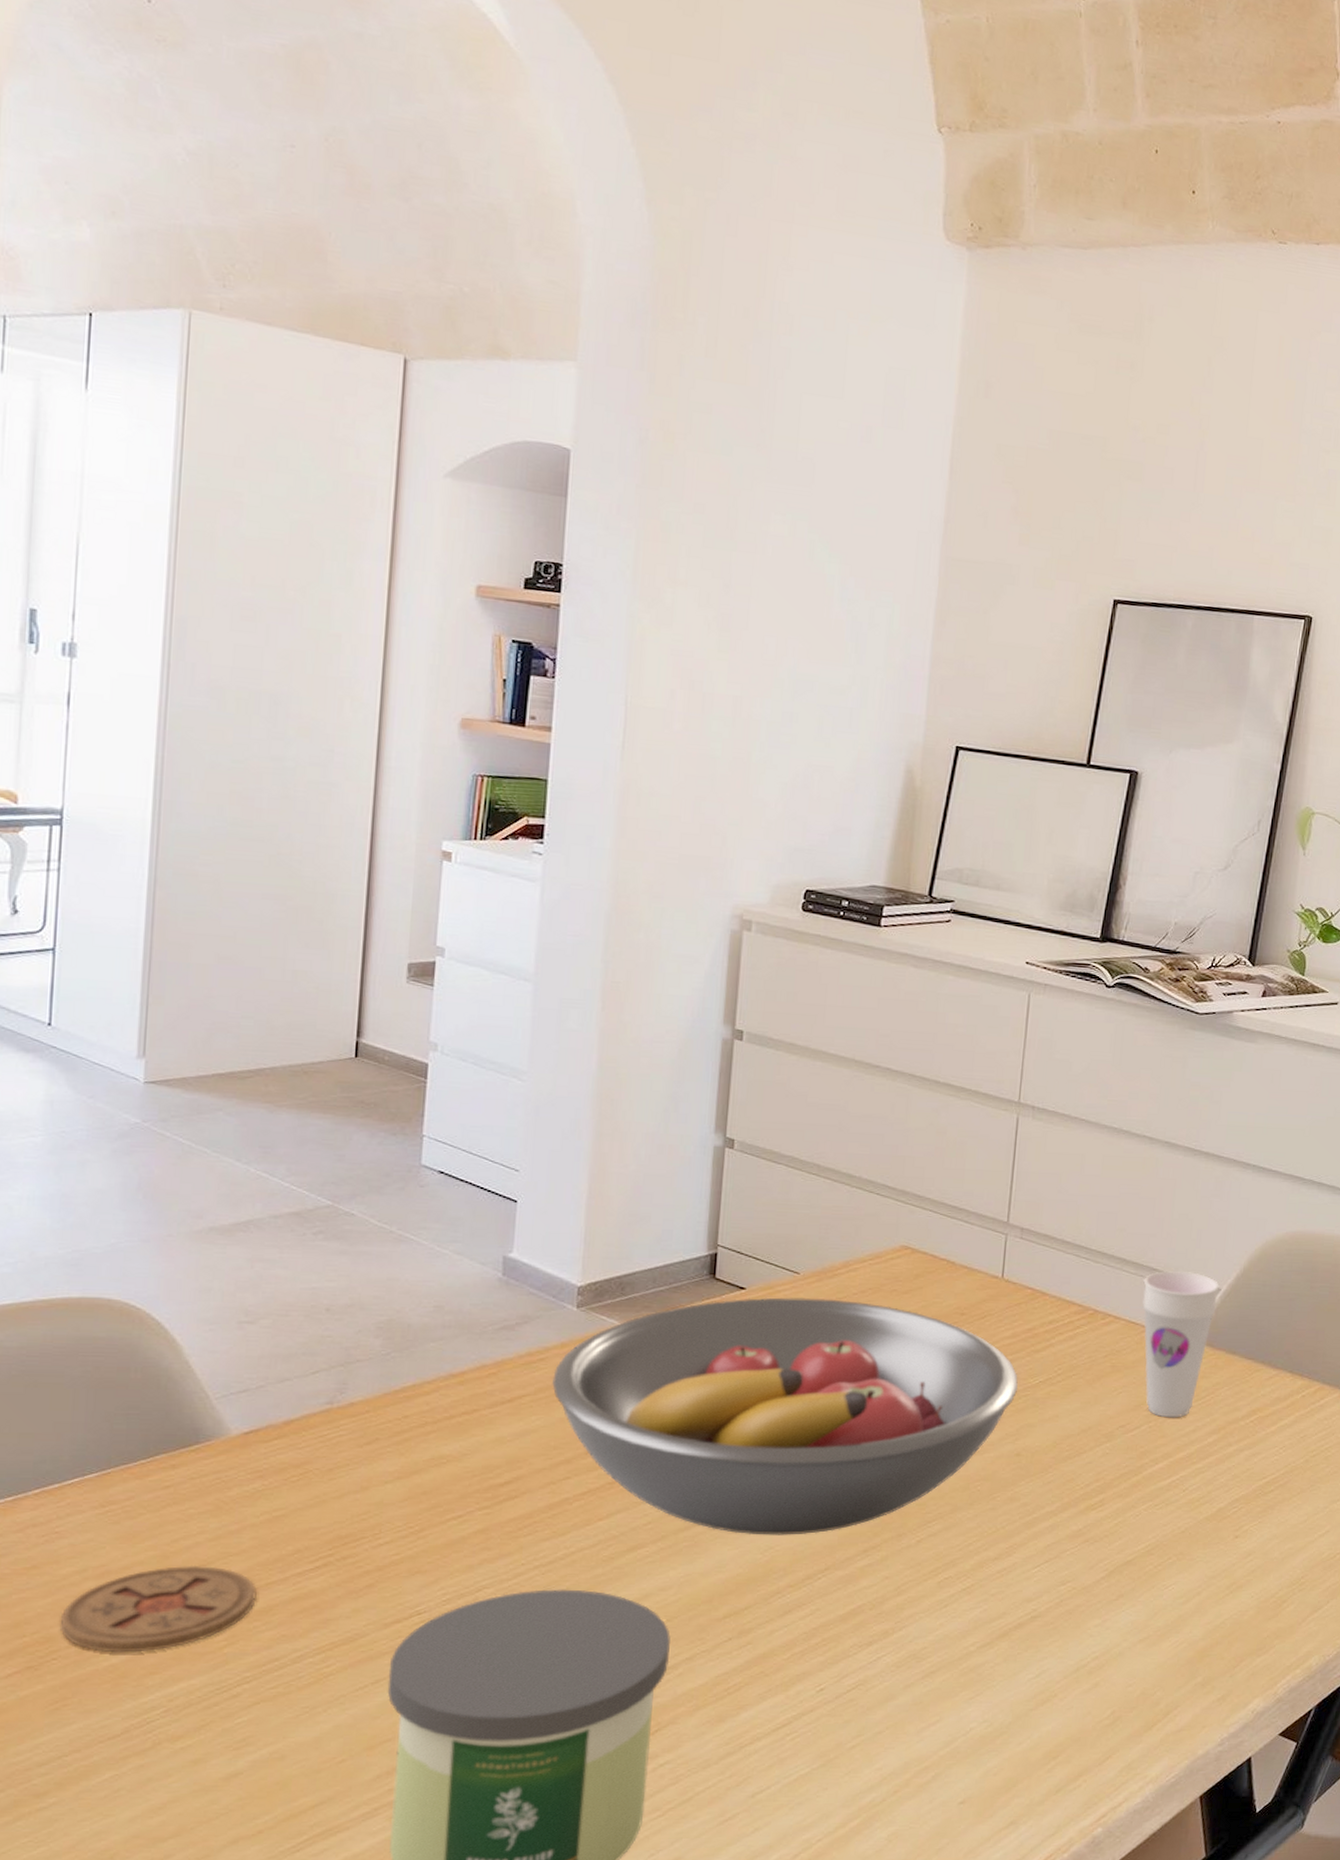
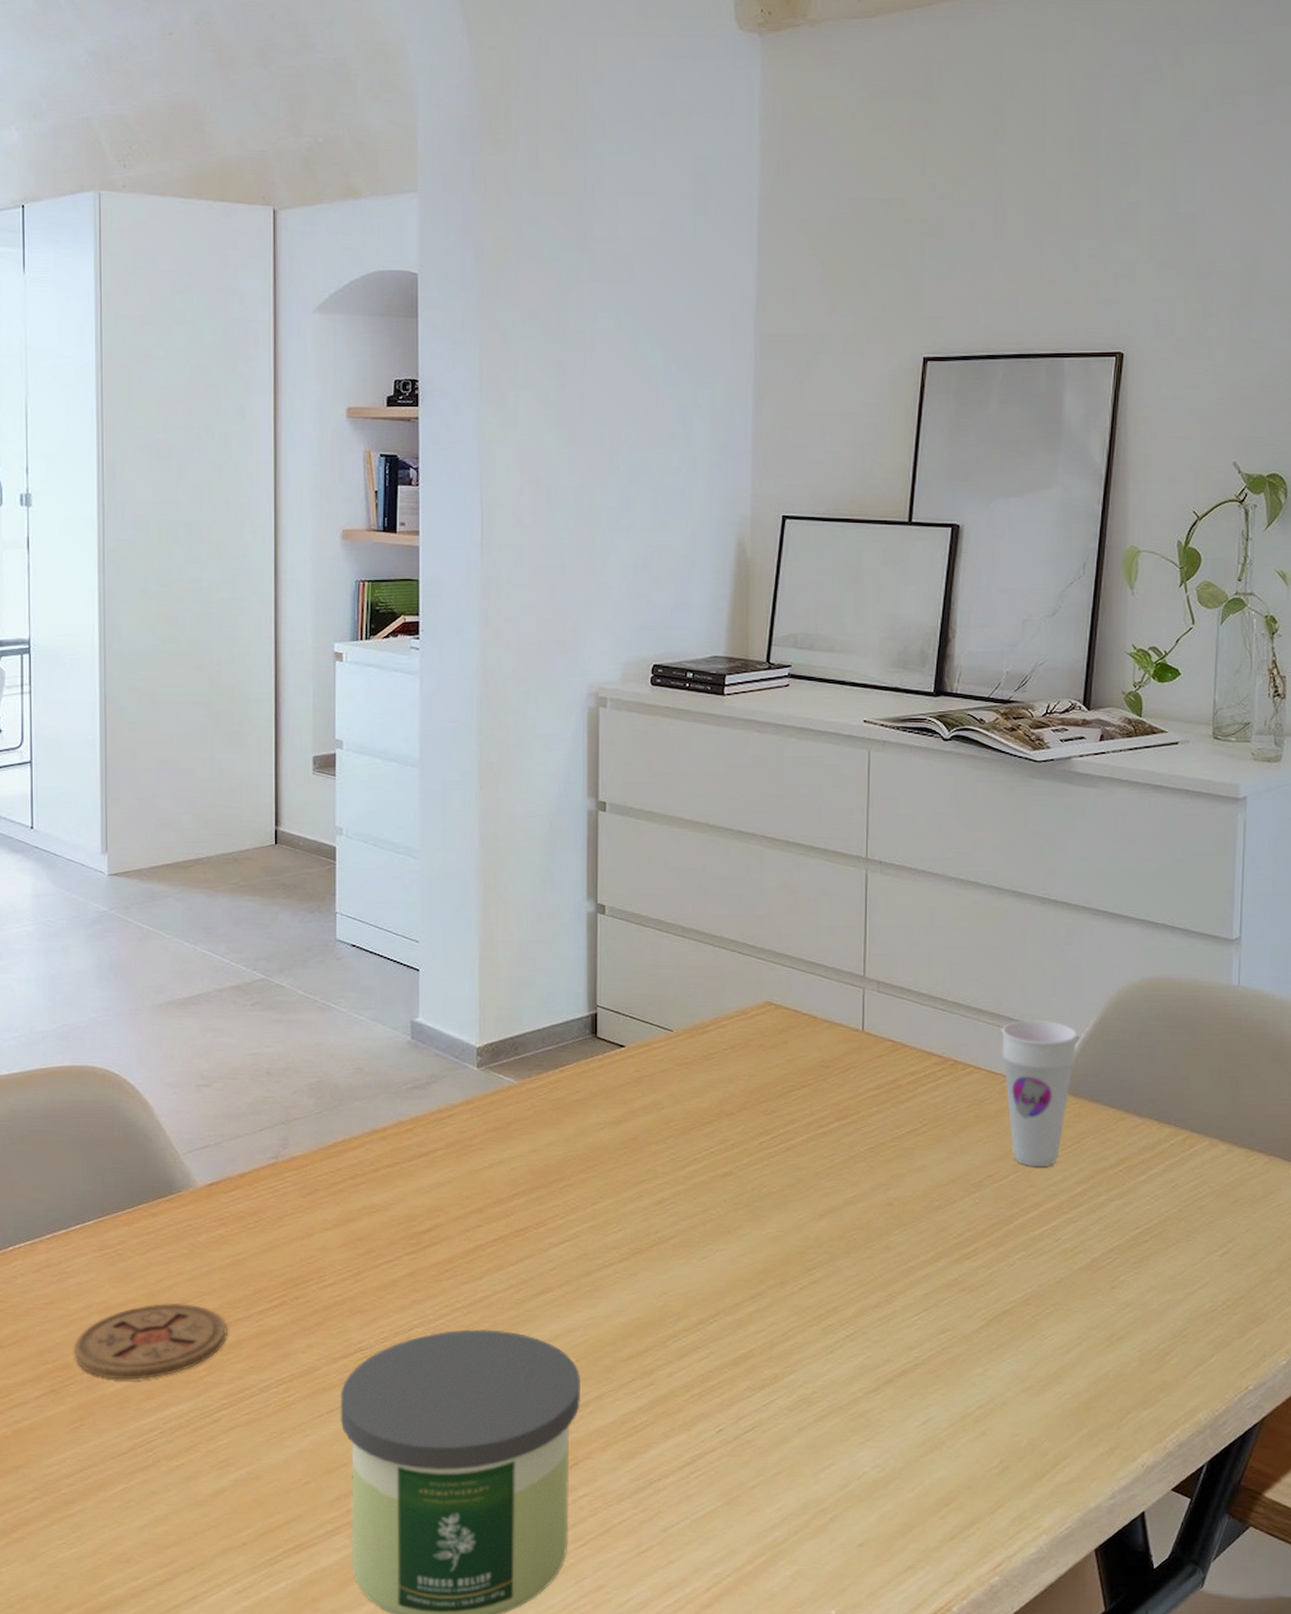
fruit bowl: present [552,1297,1019,1535] -> none [461,1054,886,1282]

